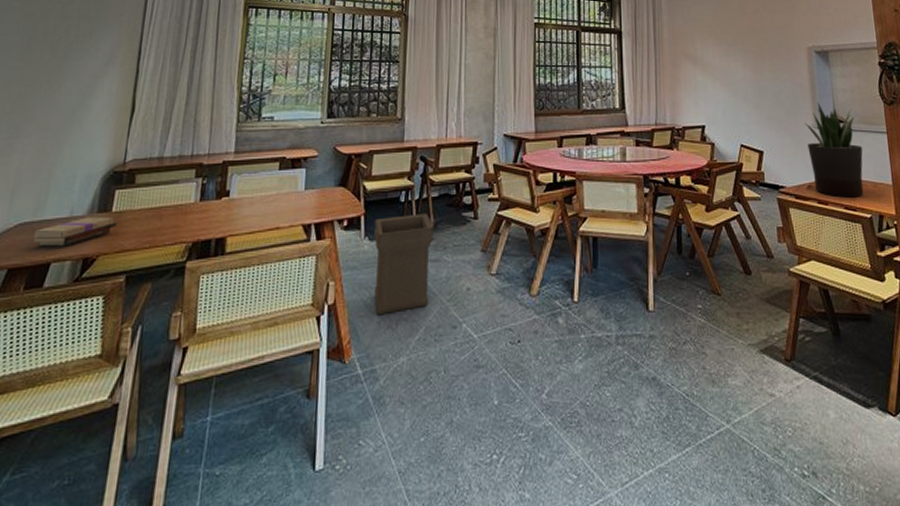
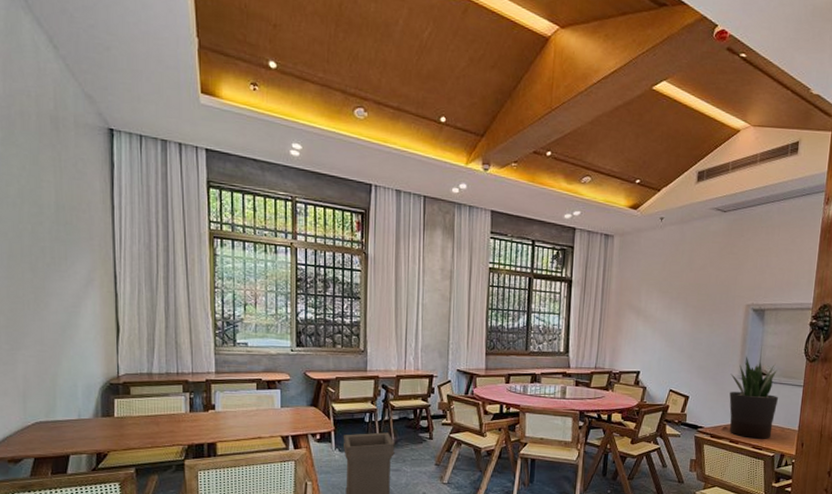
books: present [33,217,117,247] -> none [50,420,120,443]

